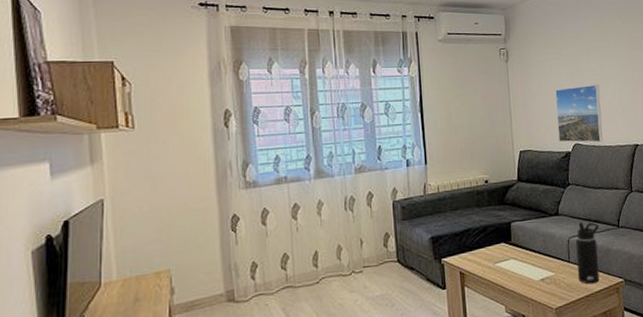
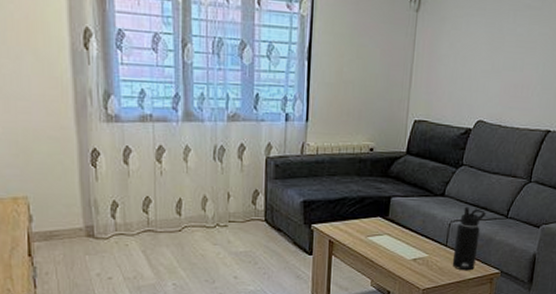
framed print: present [555,84,603,143] -> none [461,52,521,123]

